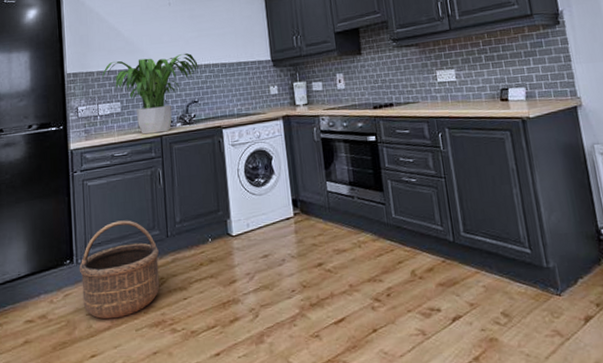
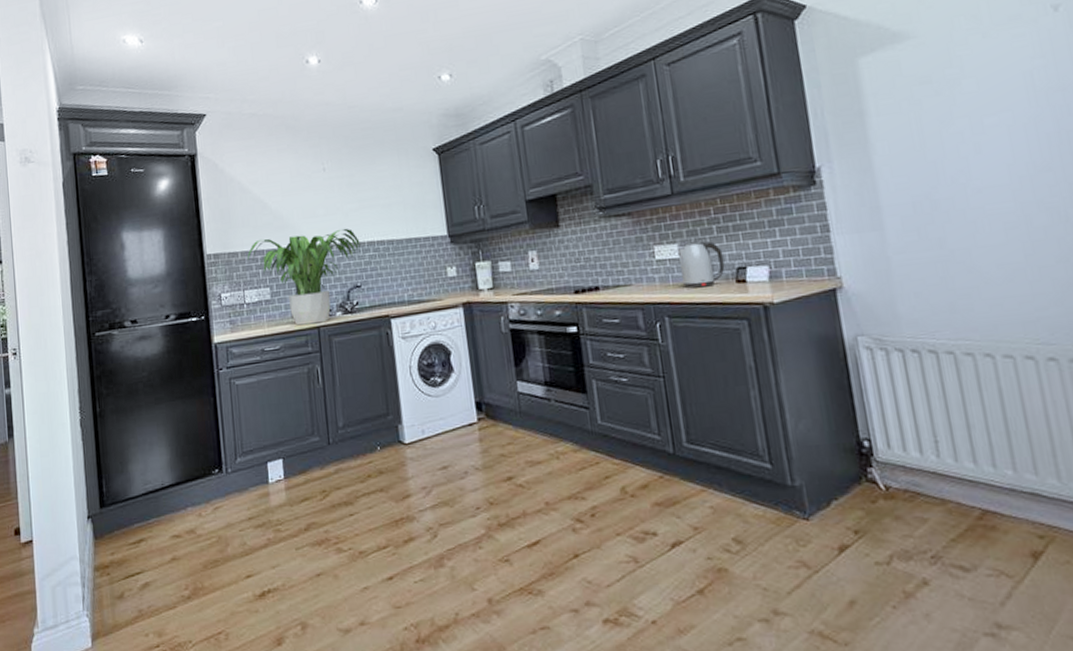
basket: present [79,220,160,319] -> none [229,424,322,536]
kettle: none [455,66,492,106] -> present [678,240,725,289]

